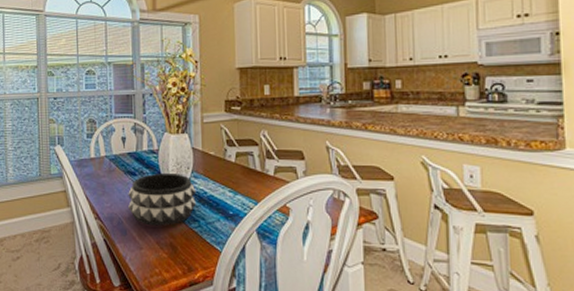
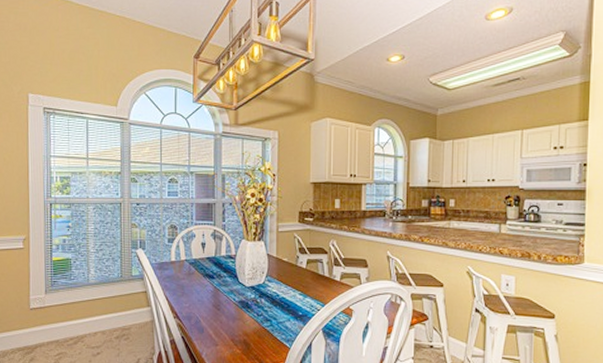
decorative bowl: present [128,172,197,226] -> none [206,276,270,325]

